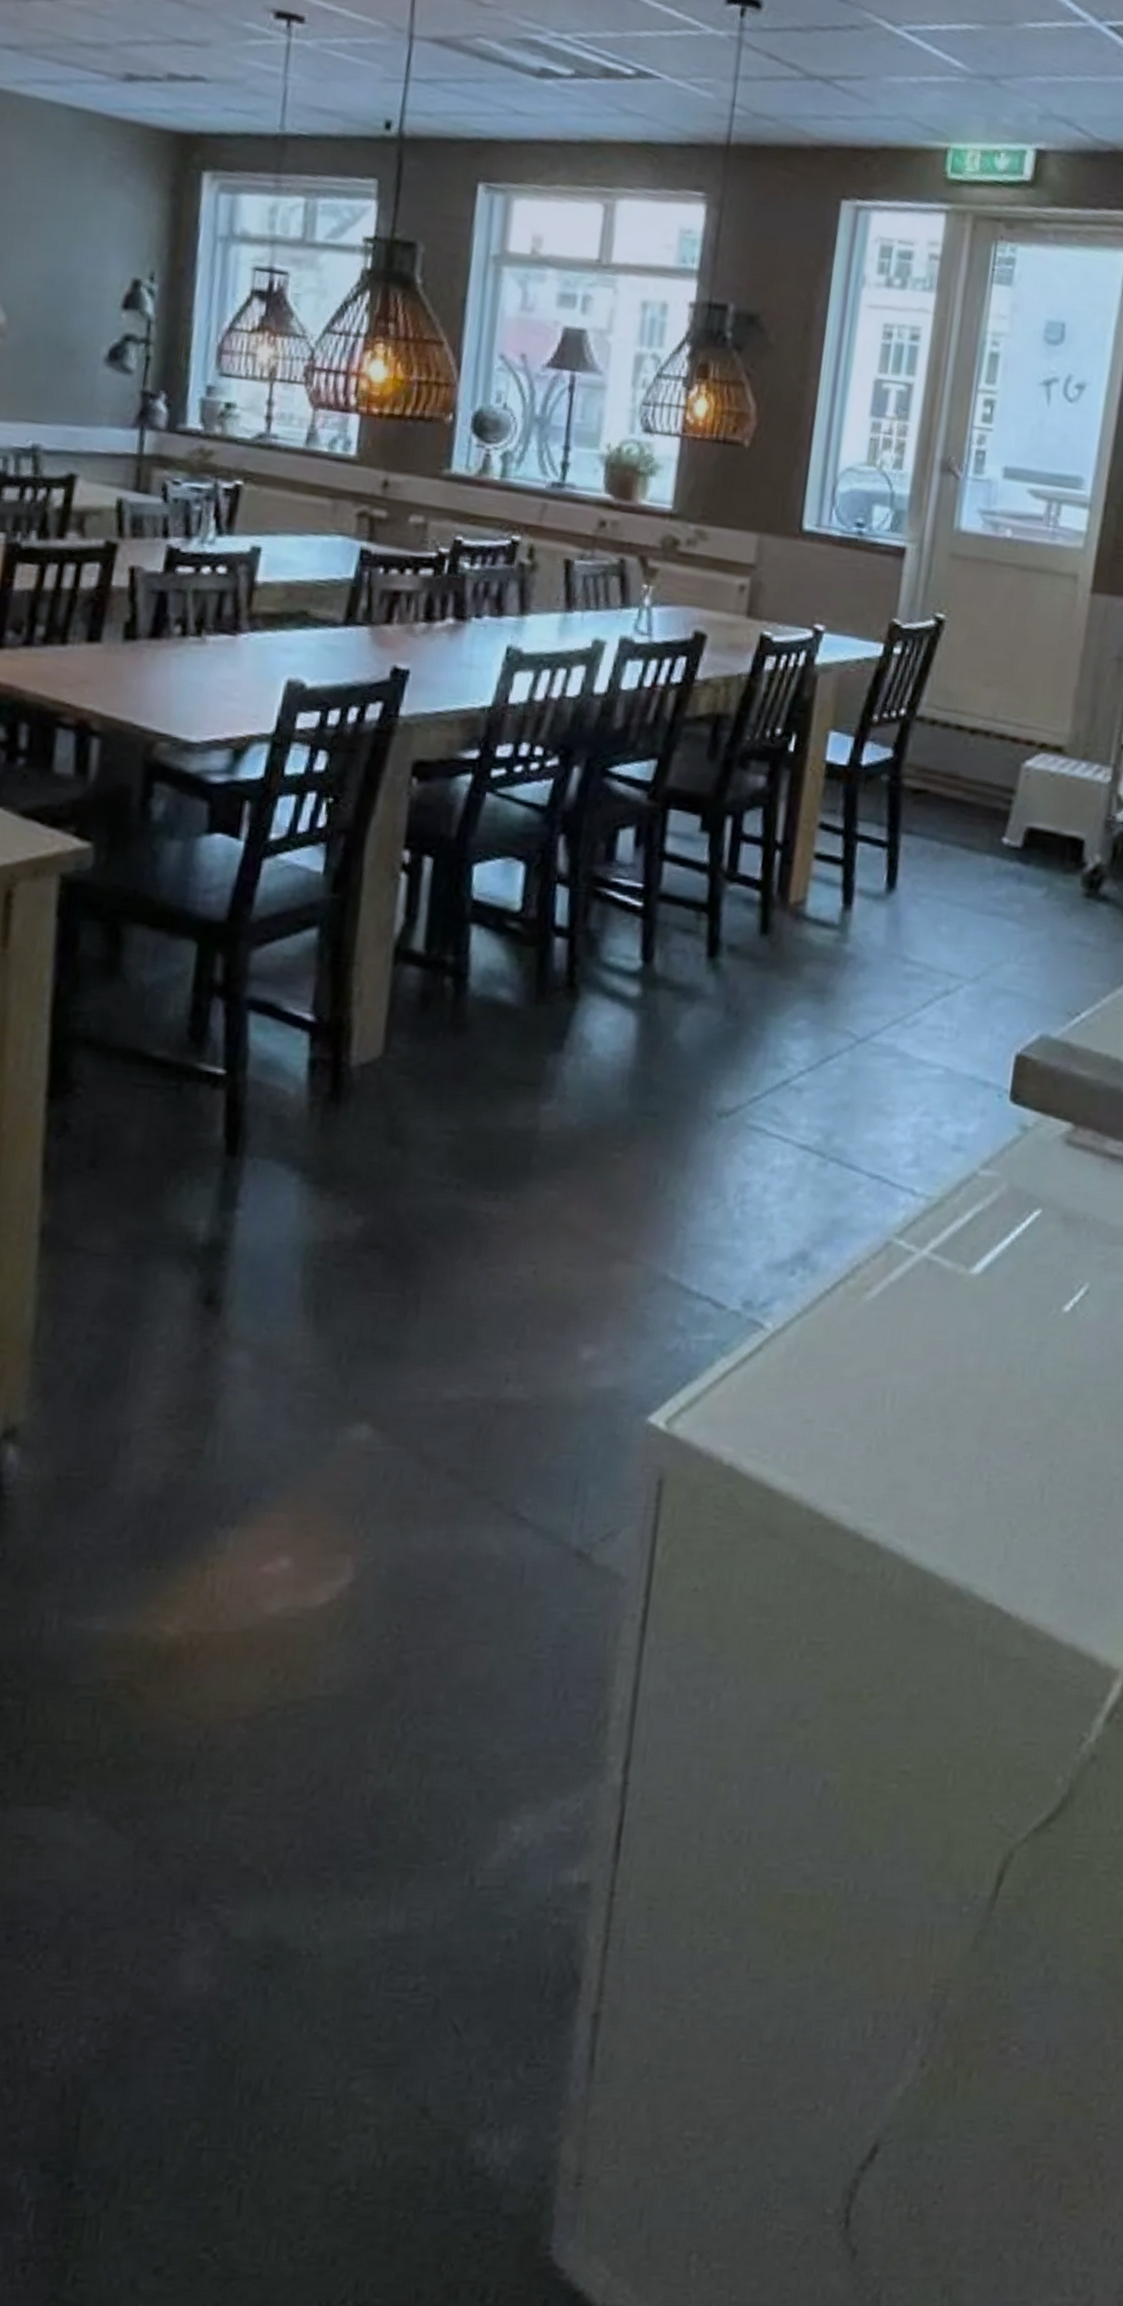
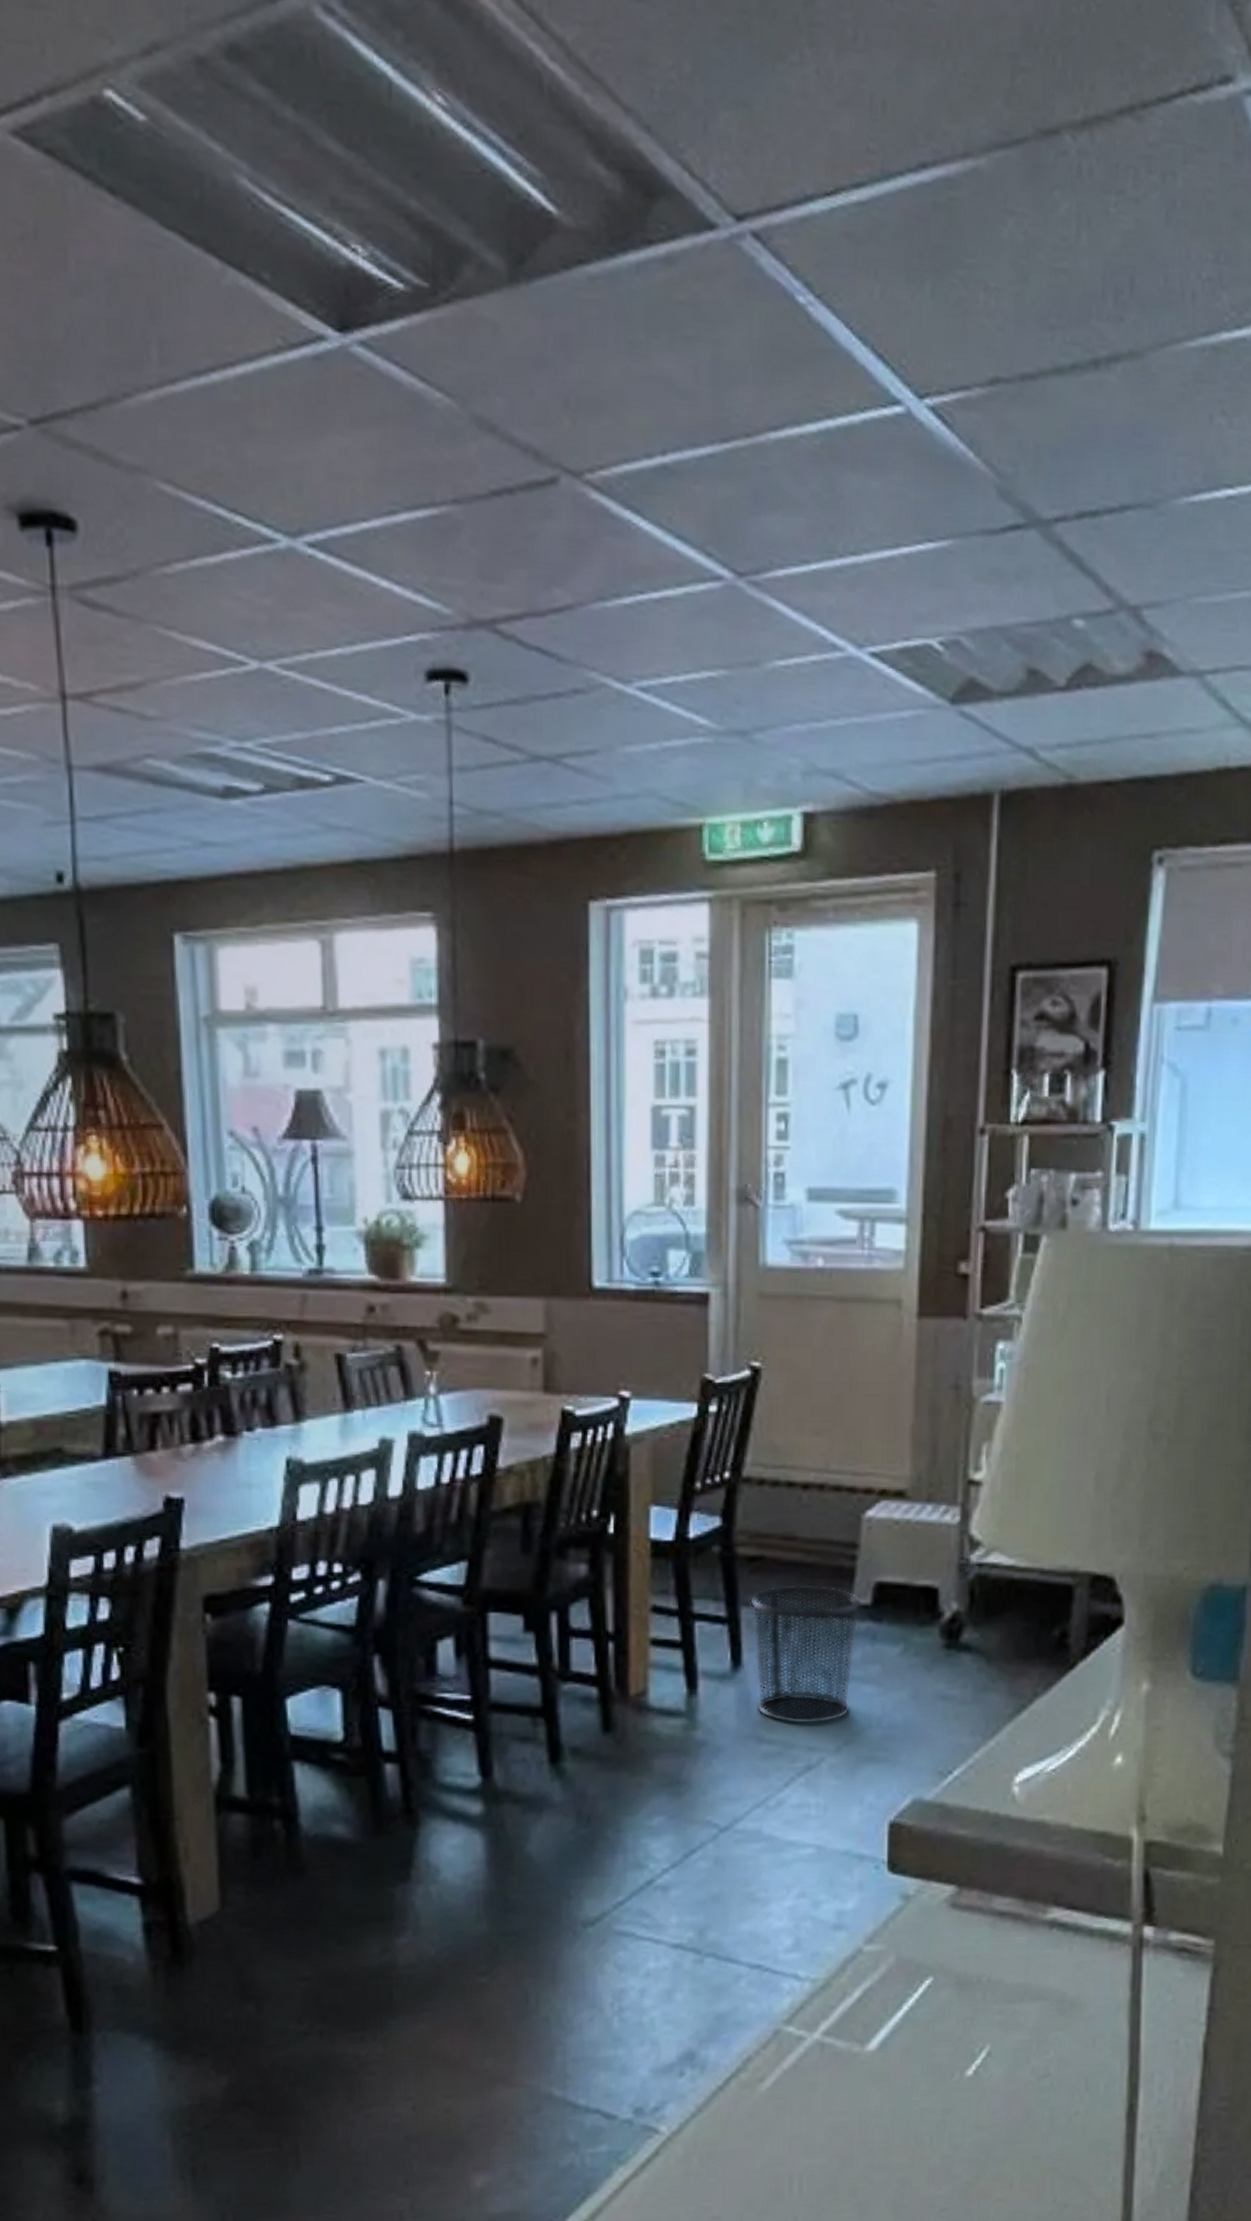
trash can: none [904,818,1013,953] -> present [750,1584,861,1725]

